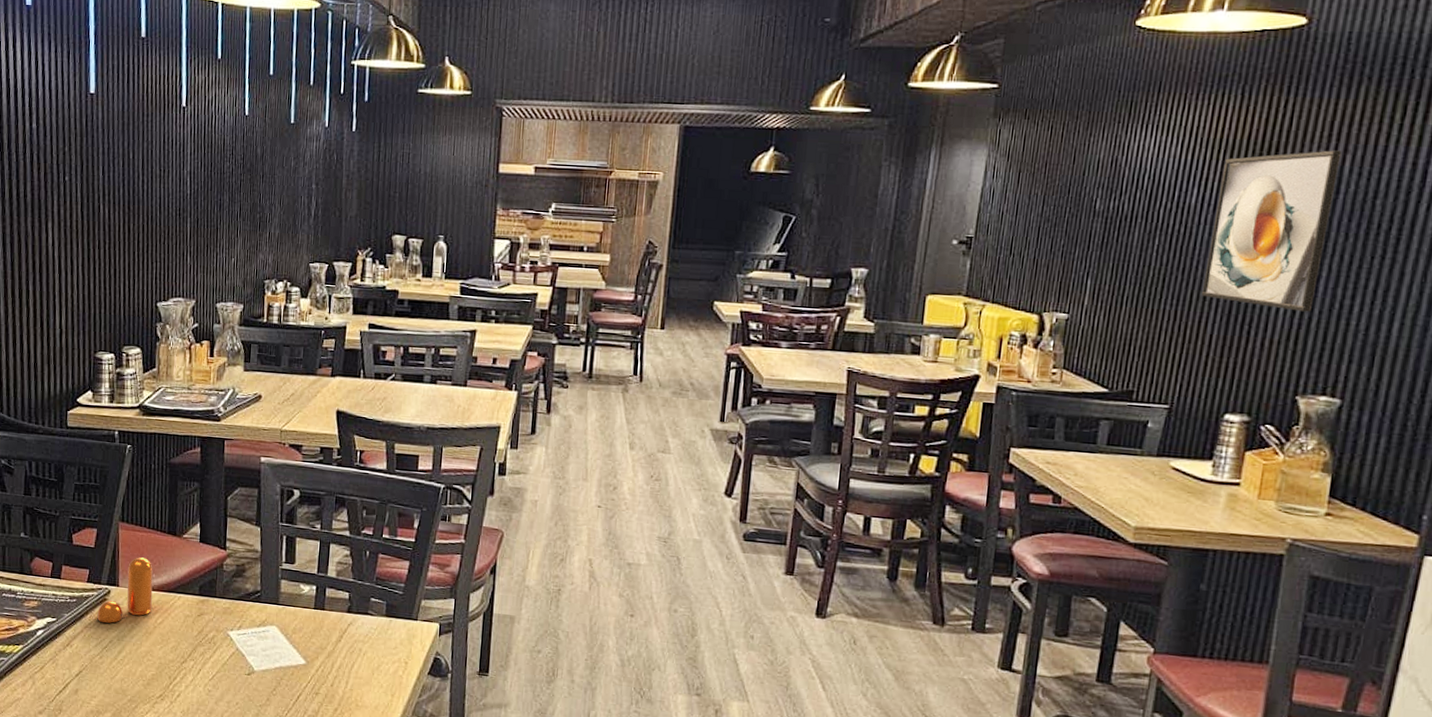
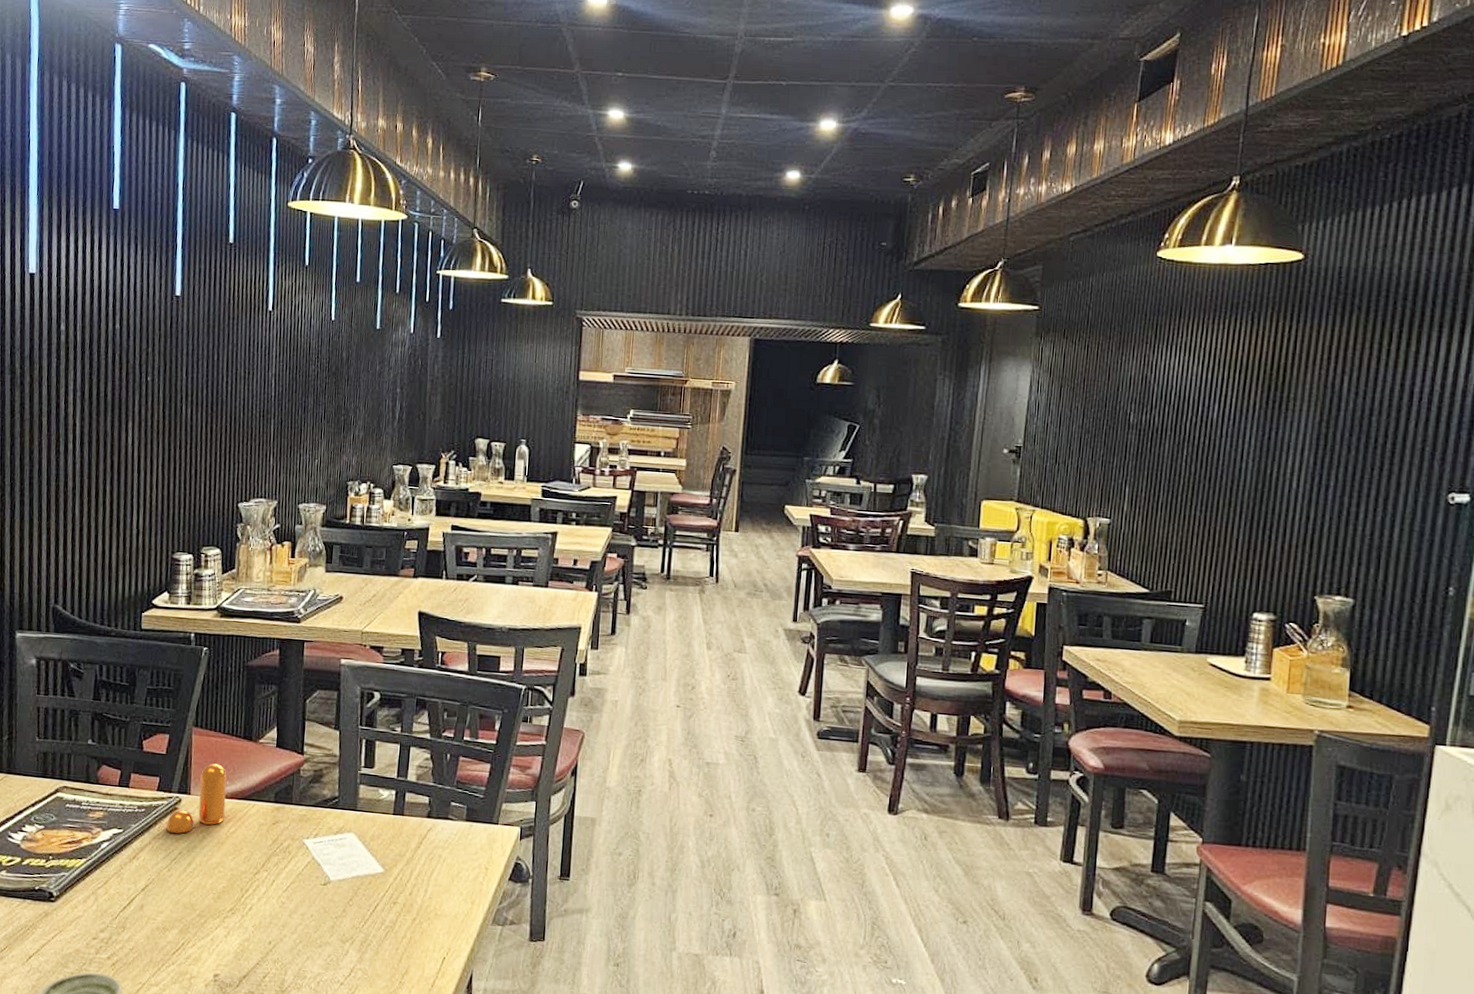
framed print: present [1202,150,1342,312] -> none [1227,371,1340,518]

